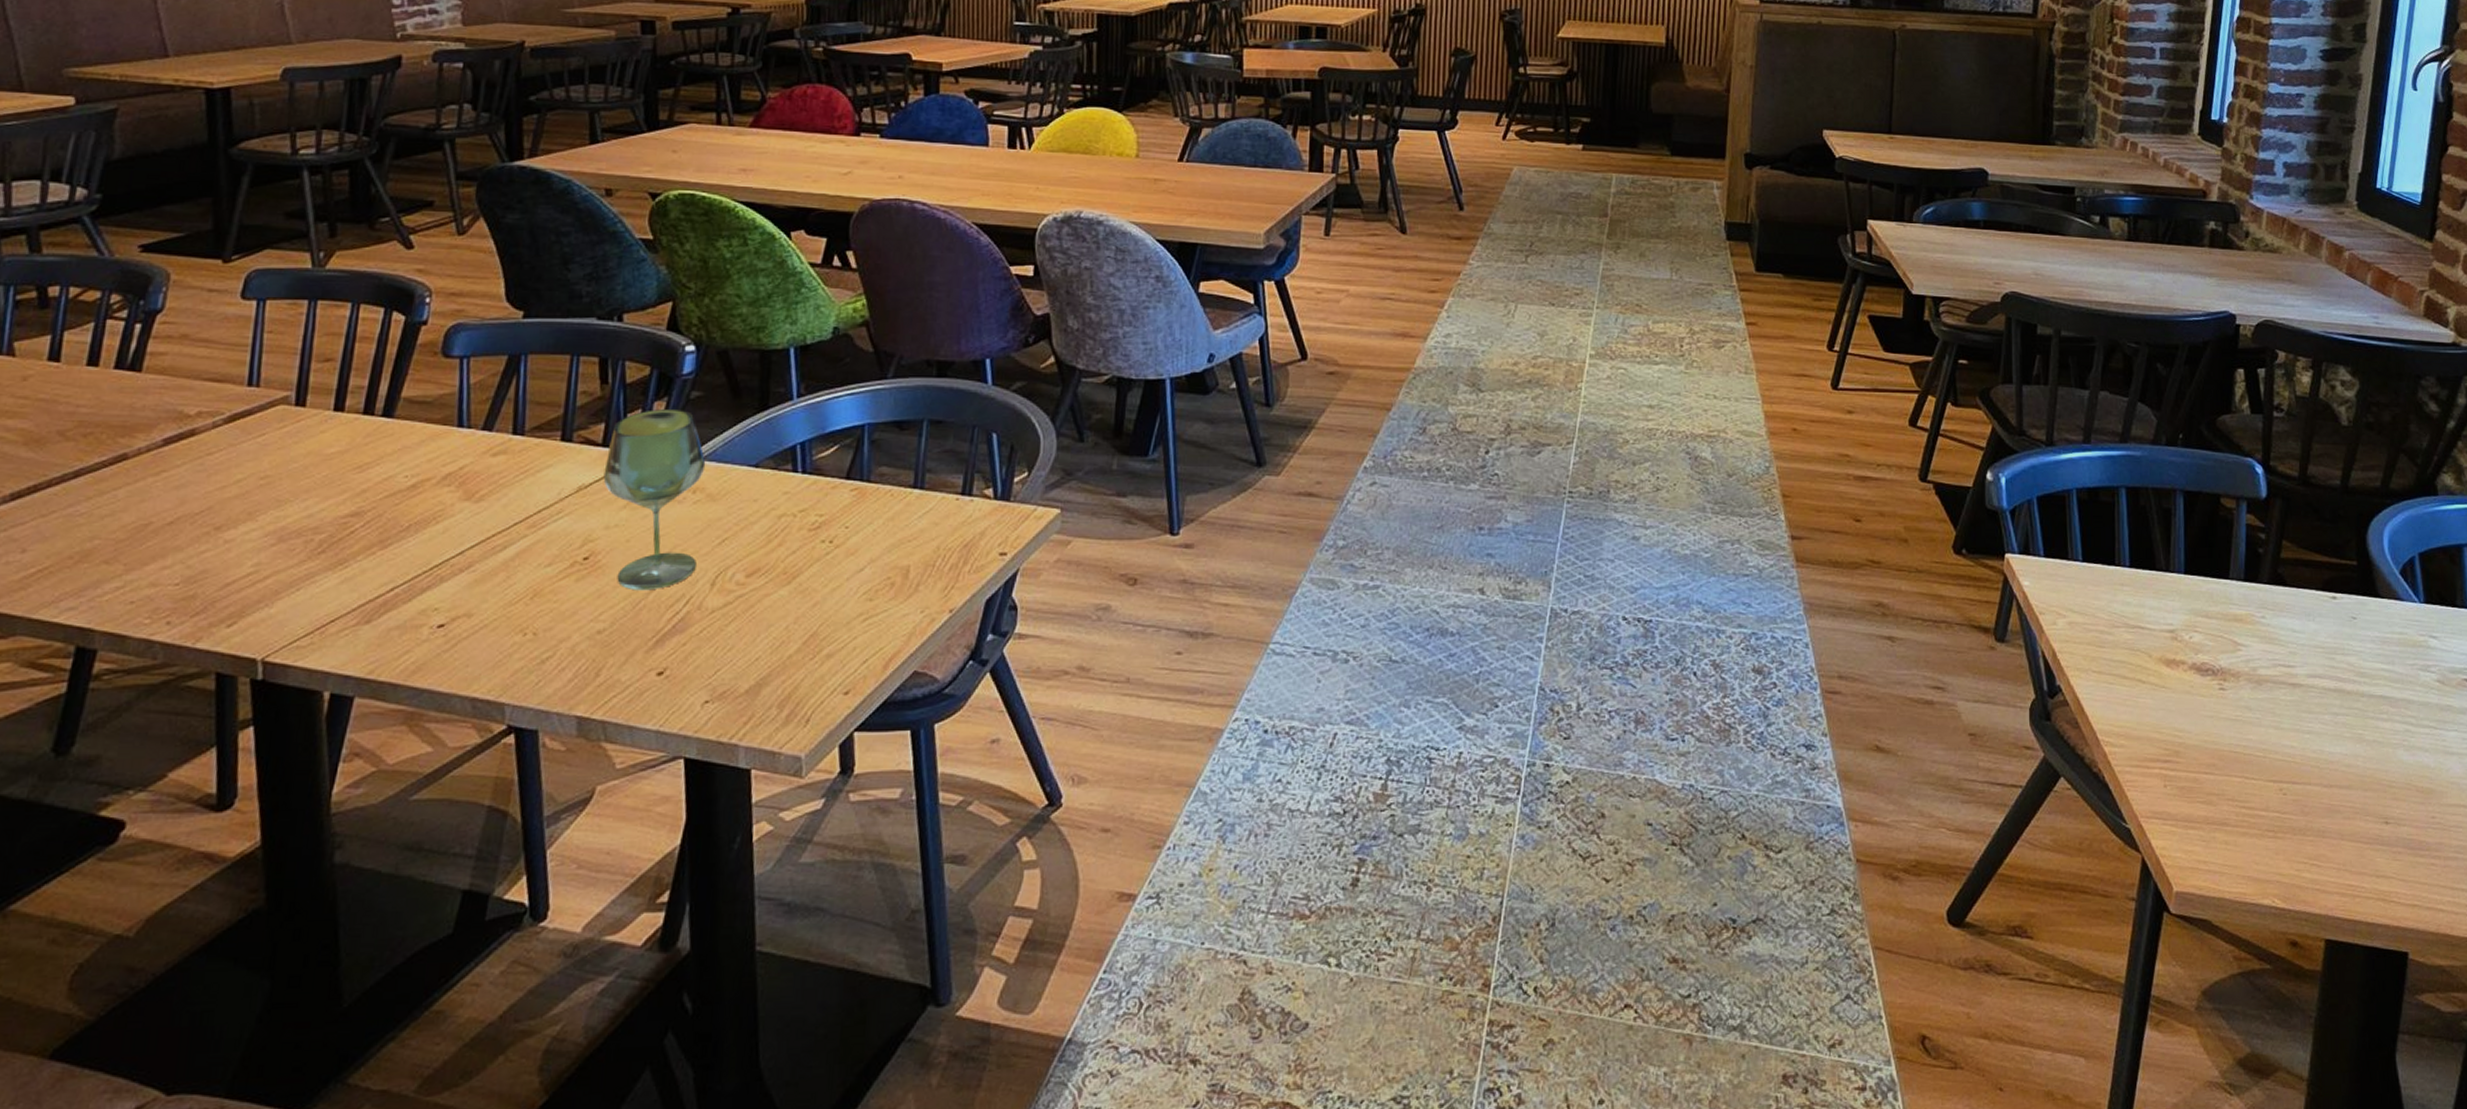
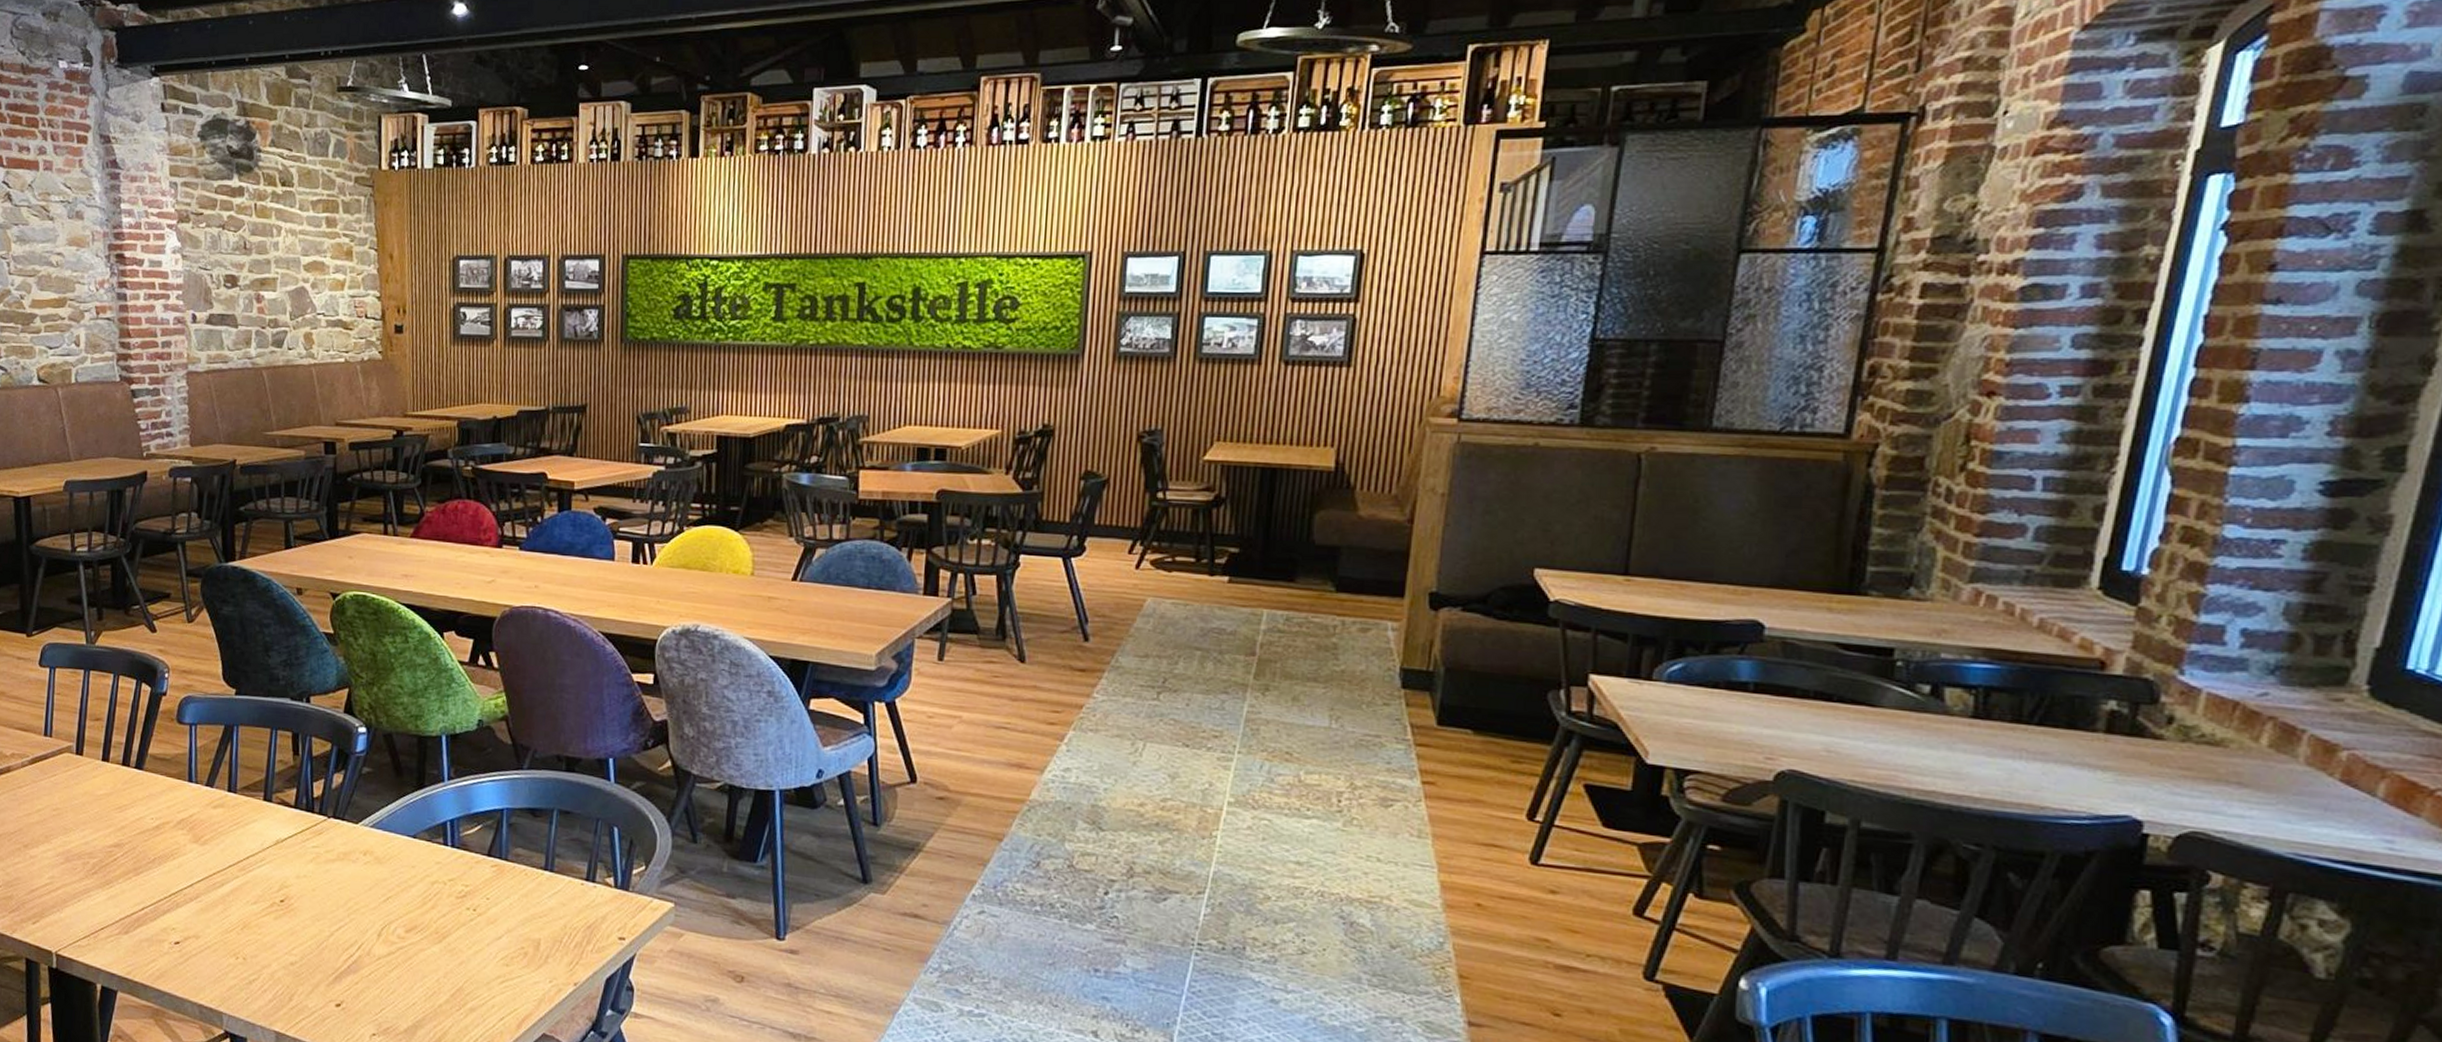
wine glass: present [603,409,706,591] -> none [295,780,374,934]

